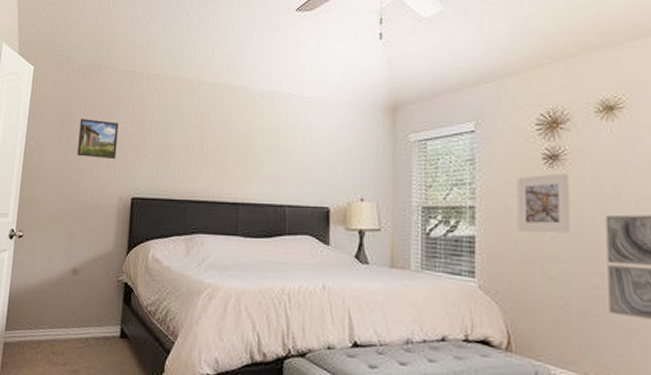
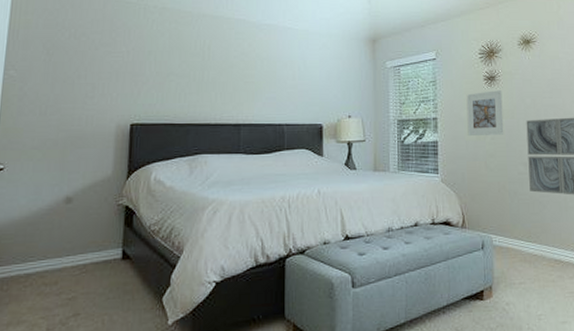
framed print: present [77,119,119,160] -> none [67,48,114,88]

